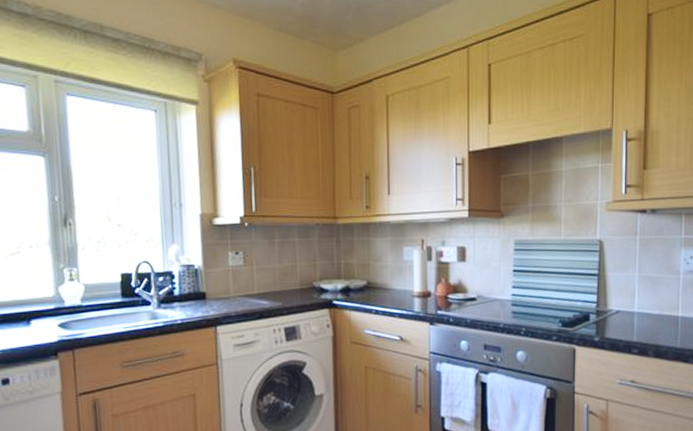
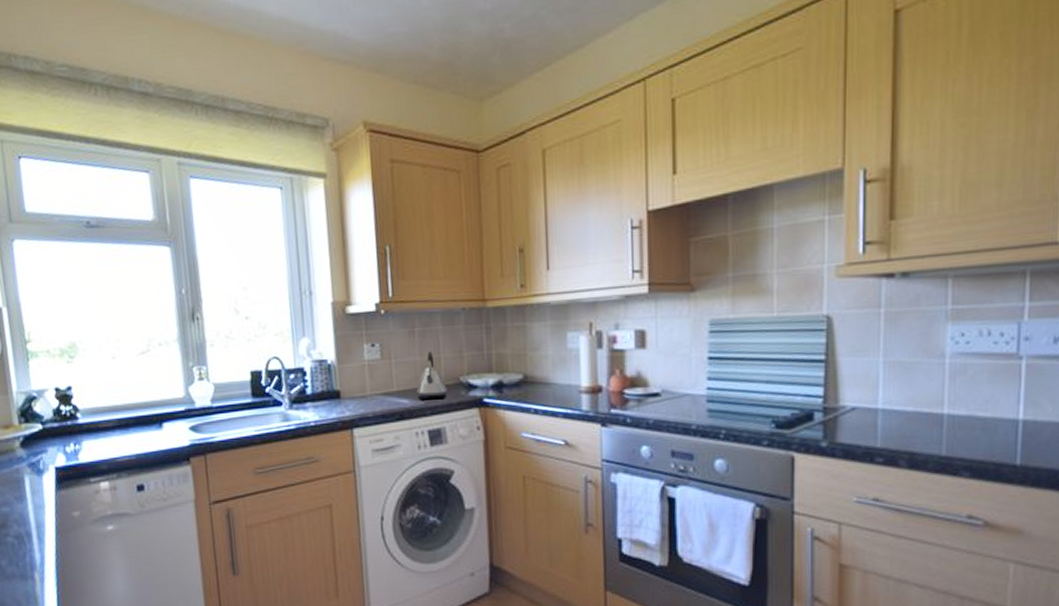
kettle: none [275,260,303,303] -> present [416,351,449,402]

